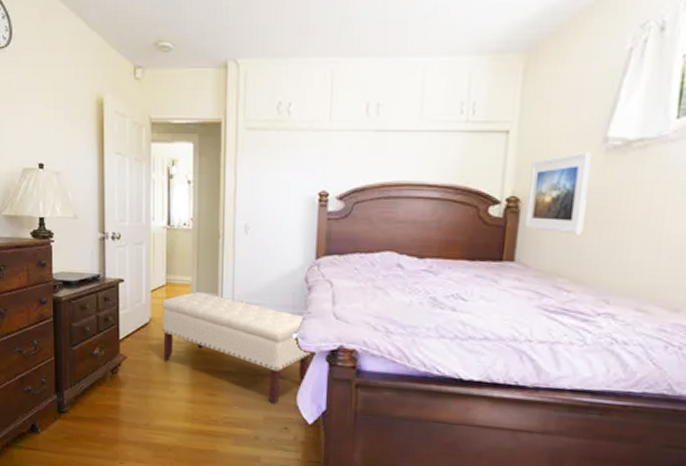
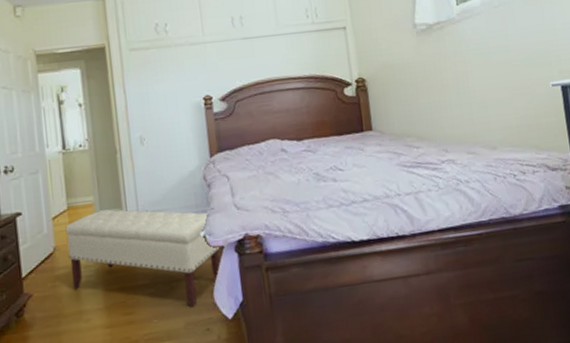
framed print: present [524,152,592,235] -> none [367,36,416,103]

